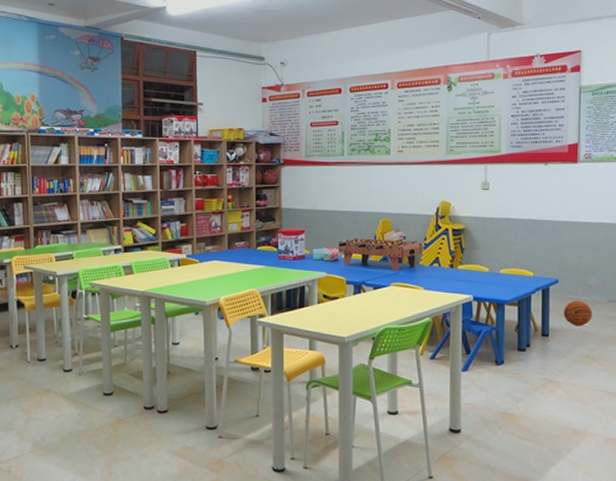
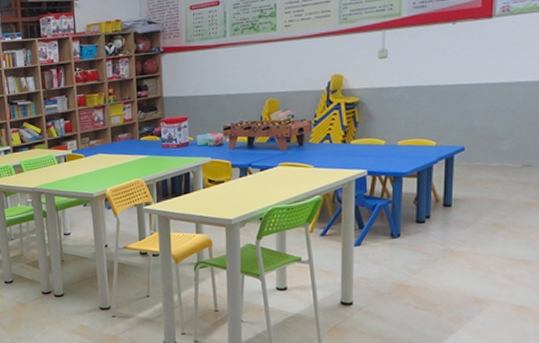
basketball: present [563,300,592,326] -> none [468,167,503,195]

